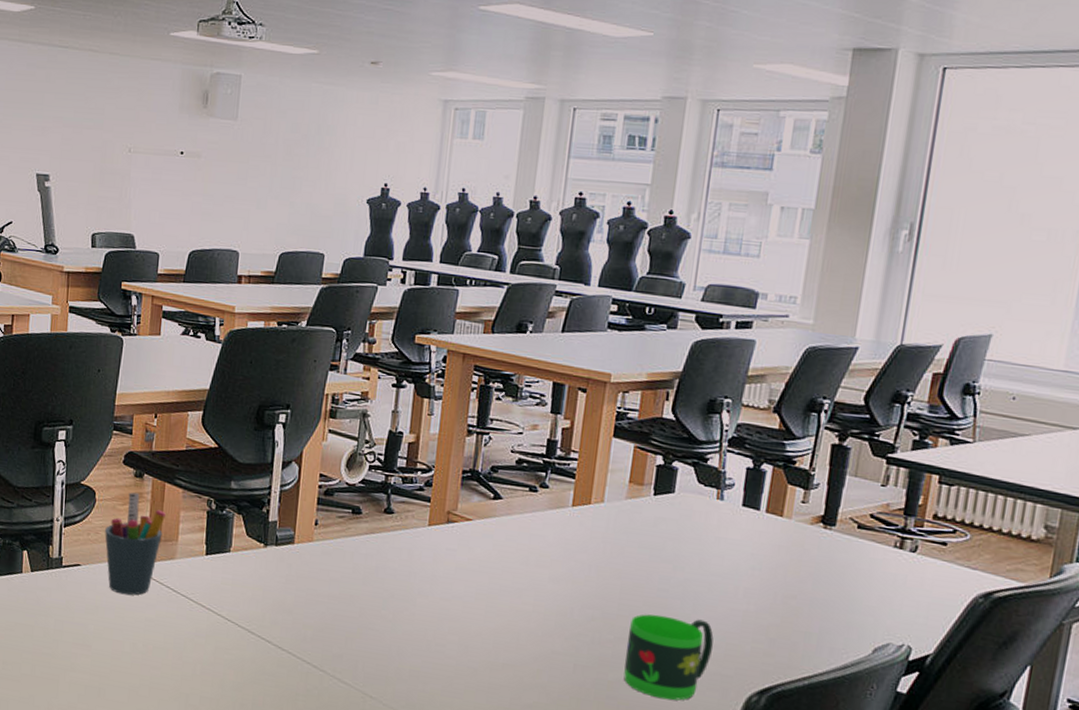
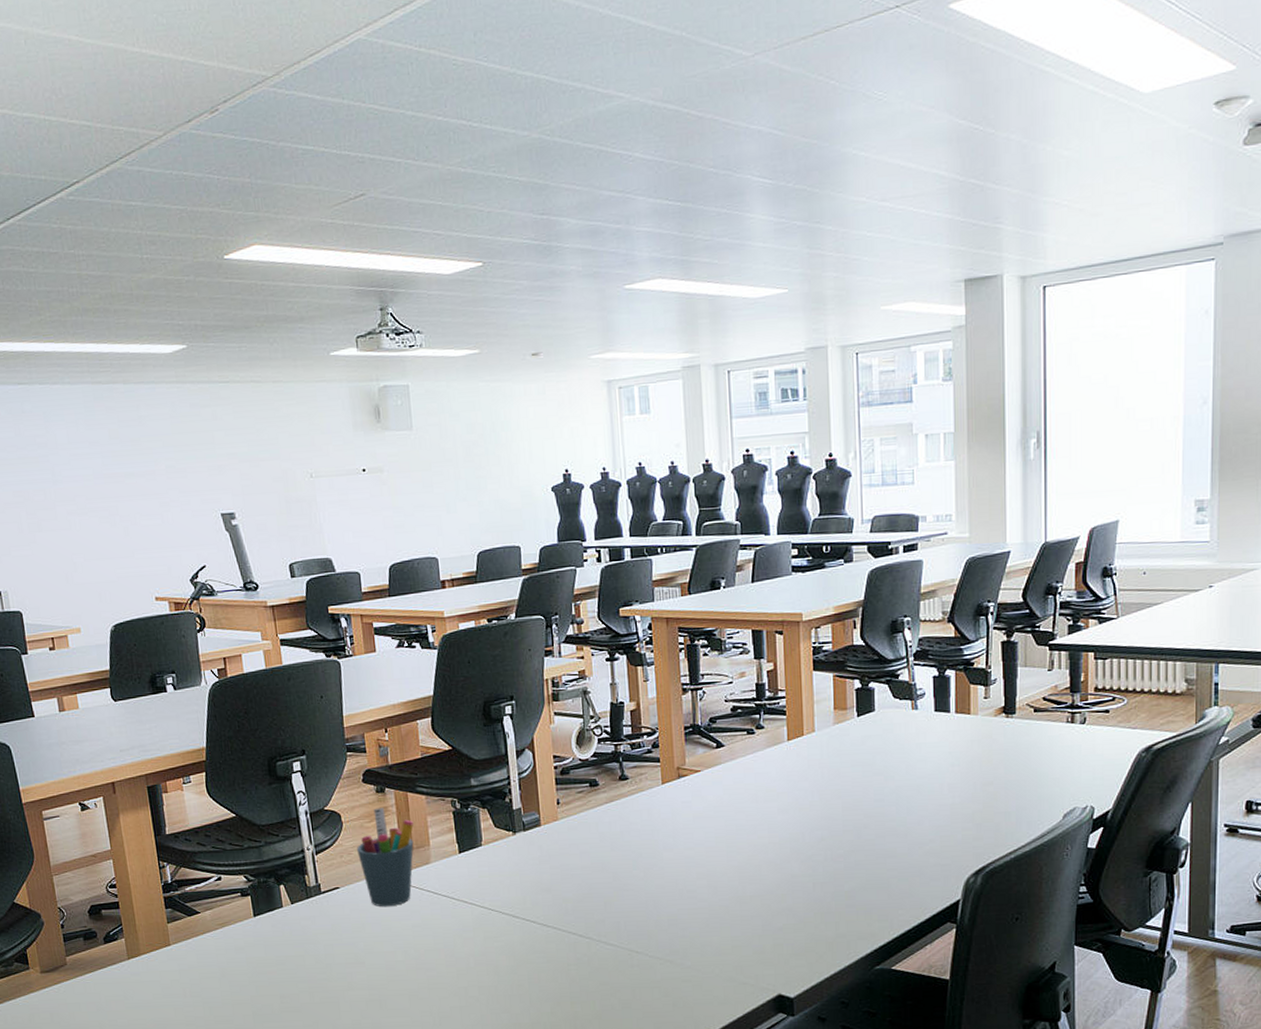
mug: present [623,614,714,701] -> none [855,820,929,898]

